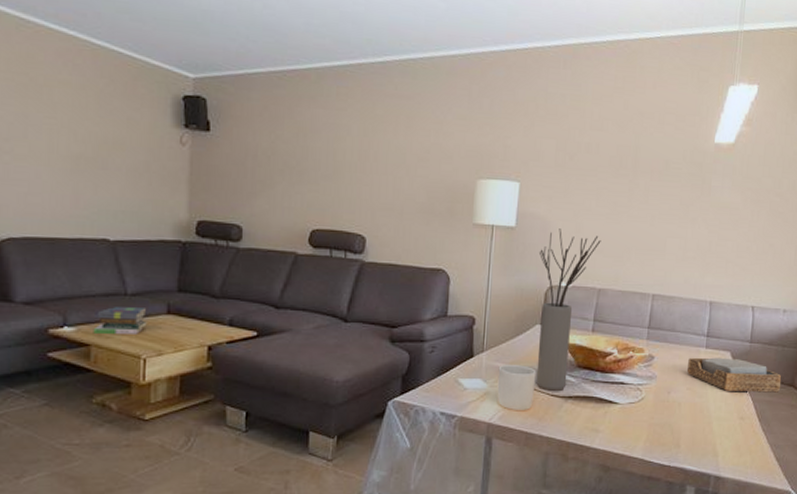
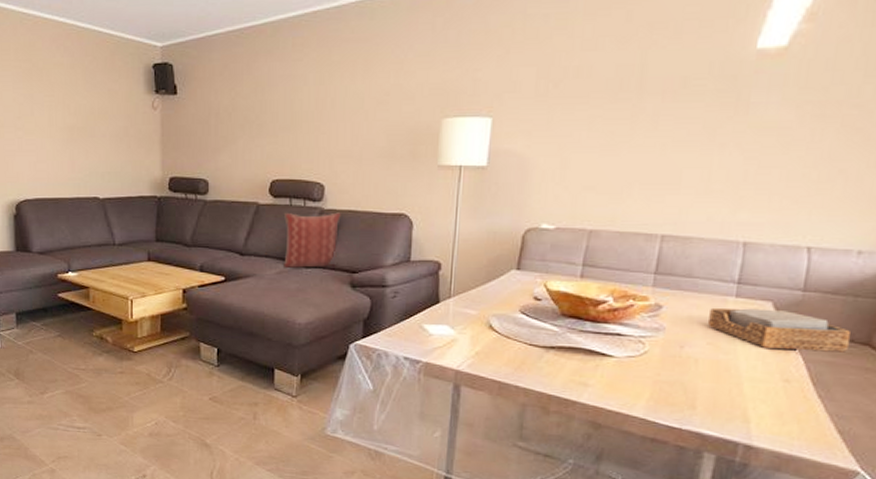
books: present [93,307,147,335] -> none [90,255,132,279]
pillow: none [320,265,382,323] -> present [282,212,341,269]
mug: present [497,363,537,411] -> none [466,310,512,360]
vase: present [536,228,601,392] -> none [511,165,594,342]

